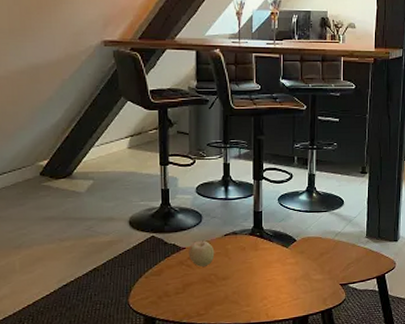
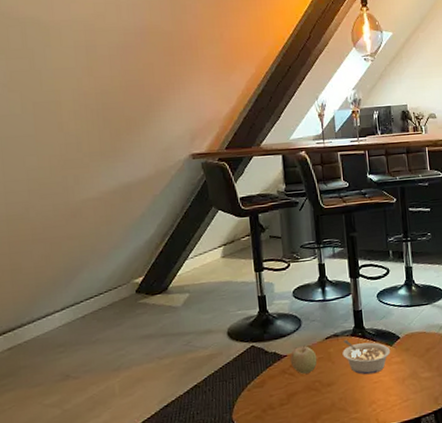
legume: none [239,237,286,273] -> present [342,339,391,375]

